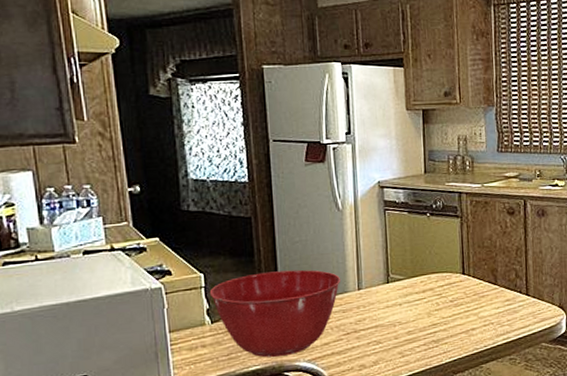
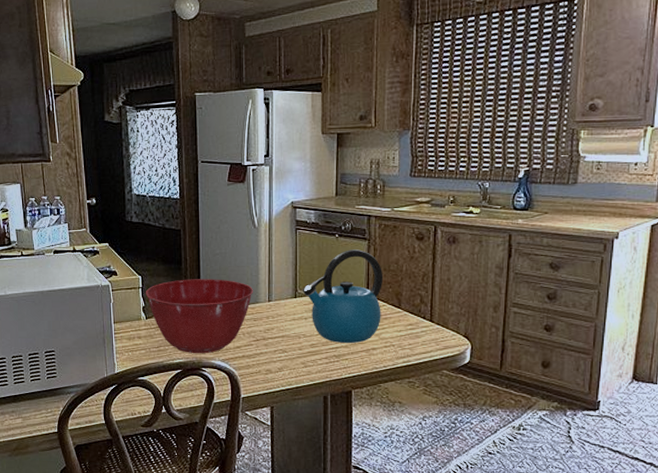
kettle: none [394,227,479,327] -> present [302,249,384,343]

